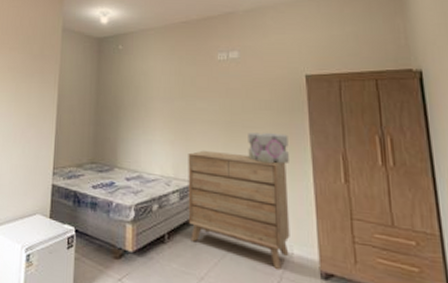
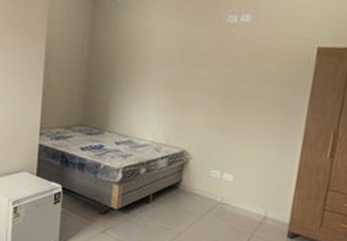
dresser: present [188,150,290,271] -> none [173,119,278,230]
decorative cube: present [248,132,289,164] -> none [242,104,286,138]

